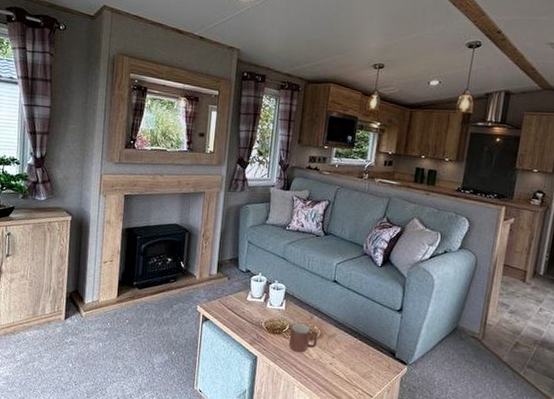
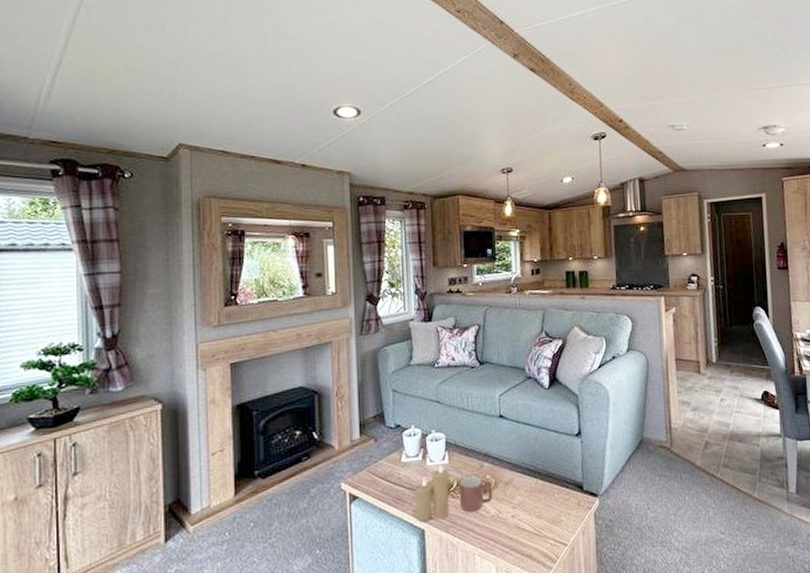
candle: none [252,308,284,352] -> present [414,463,450,522]

